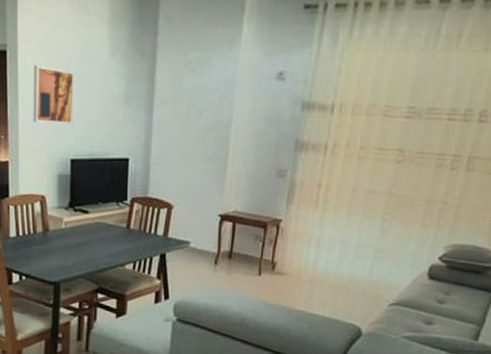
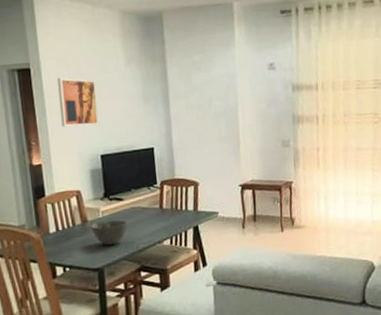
bowl: none [51,233,91,259] -> present [90,220,128,245]

